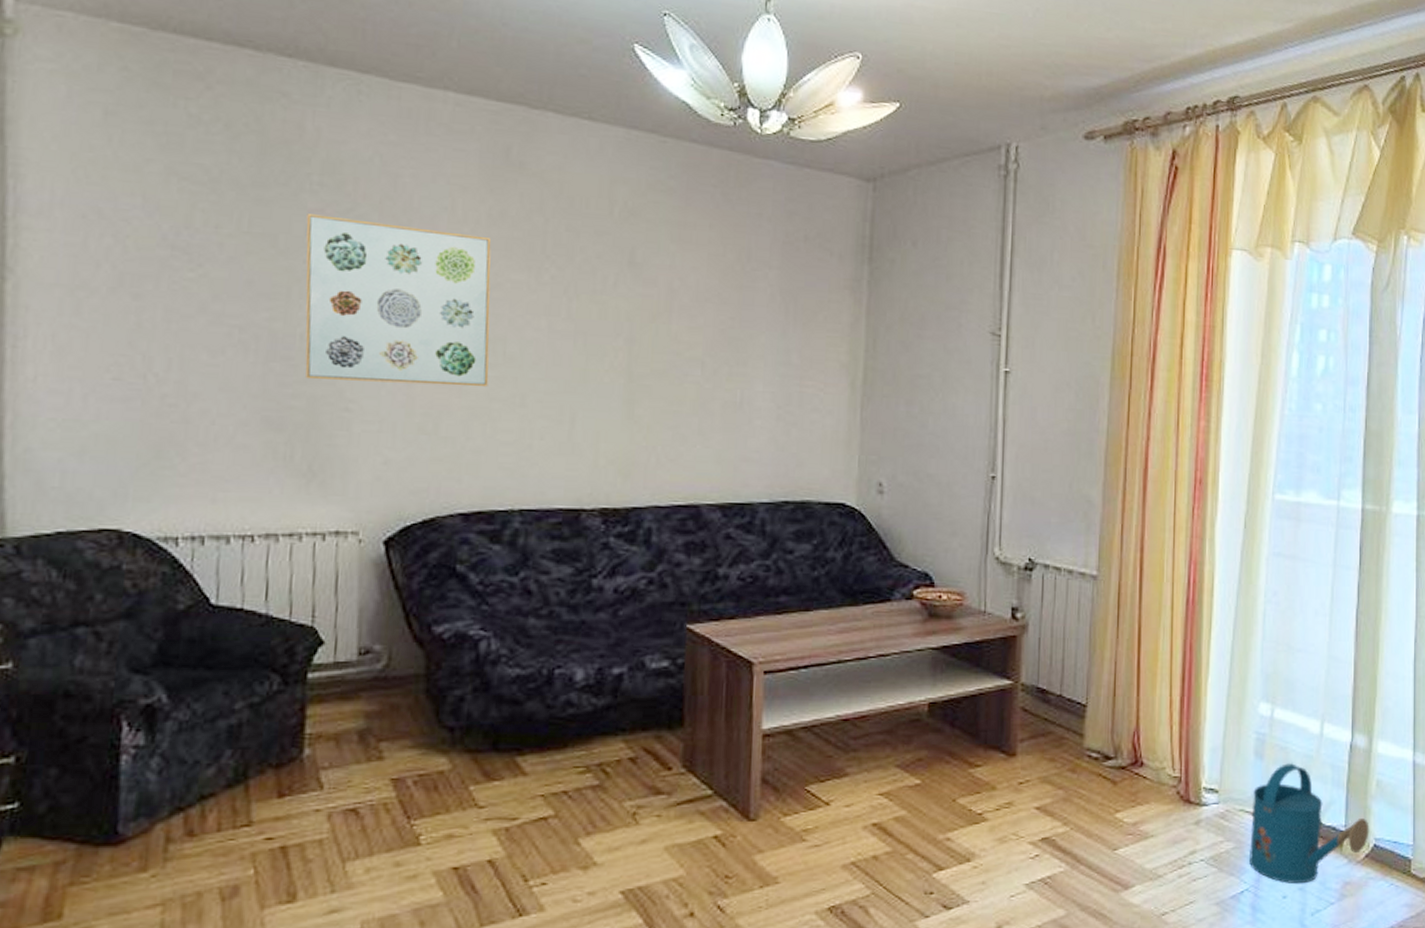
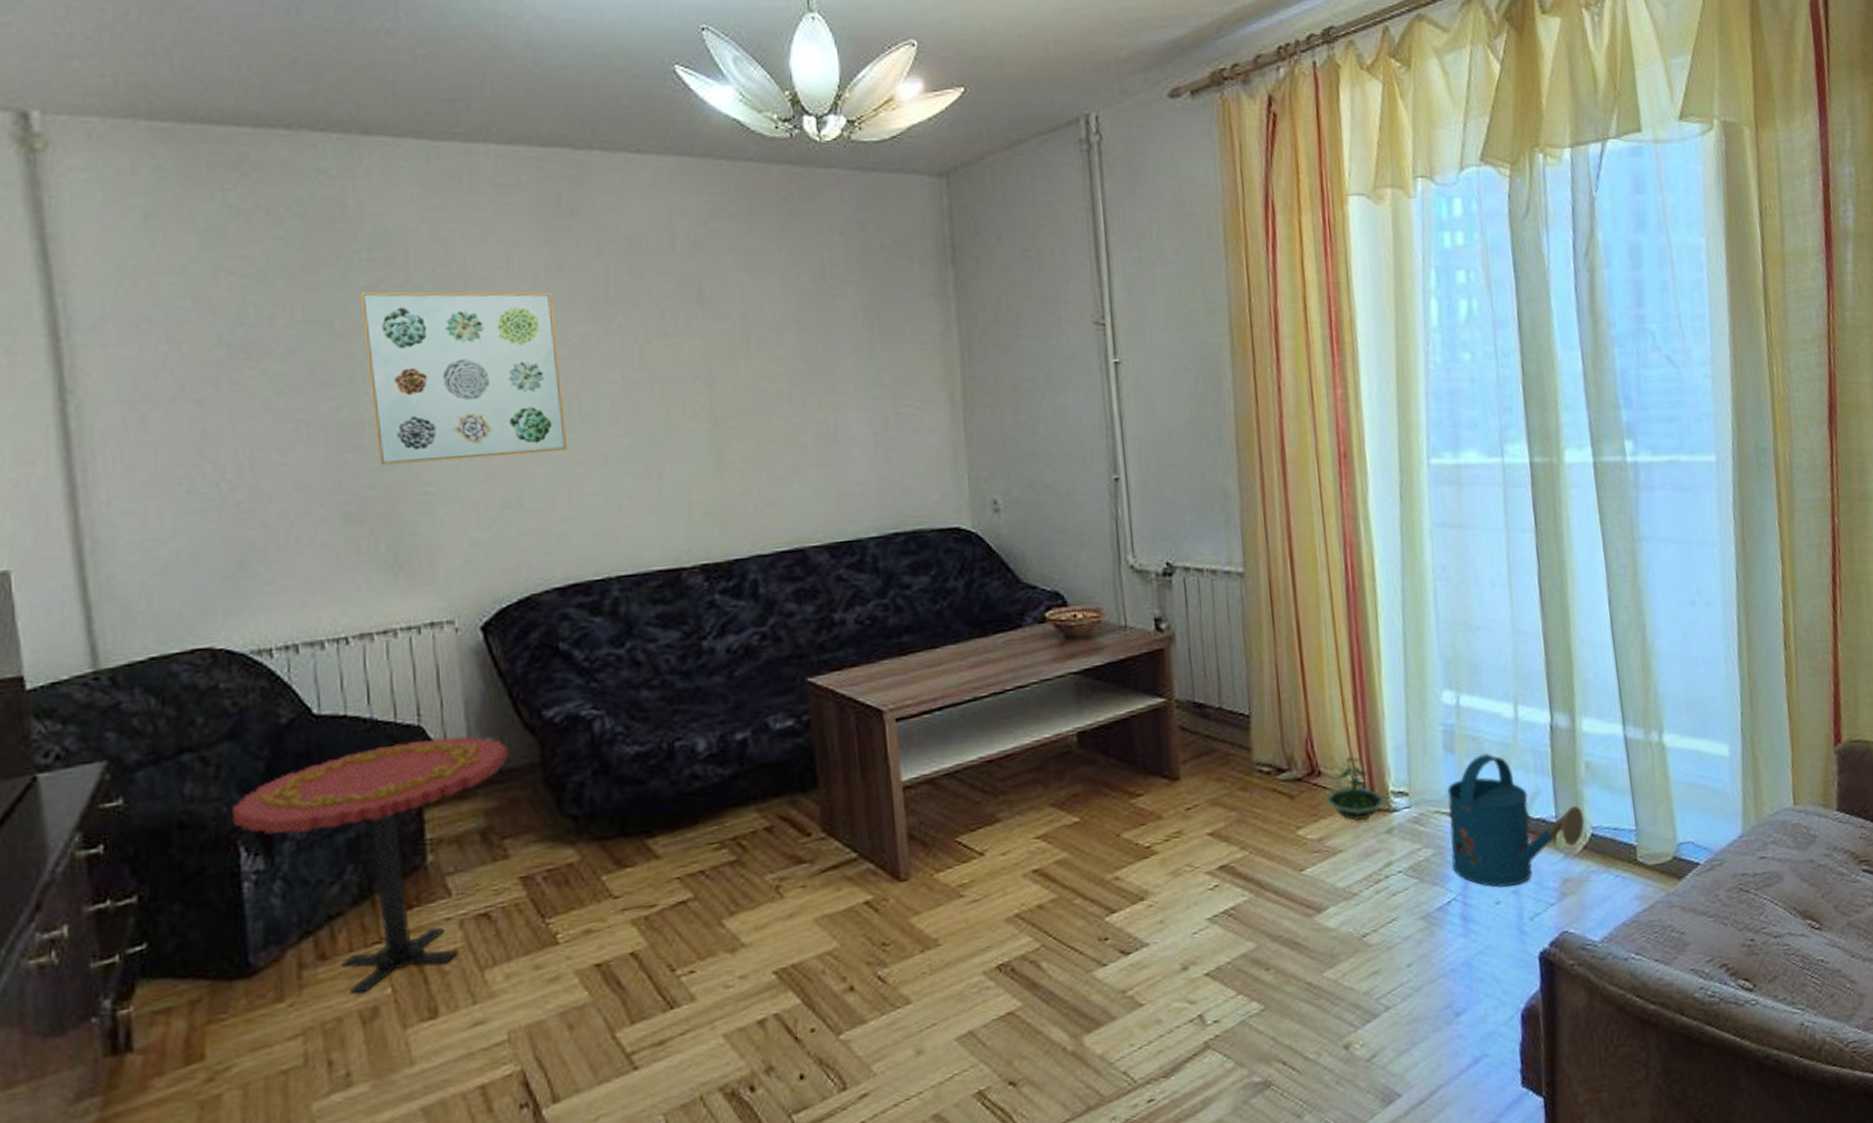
side table: none [118,640,395,872] -> present [231,735,508,994]
terrarium: none [1142,752,1199,811] -> present [1323,756,1387,821]

